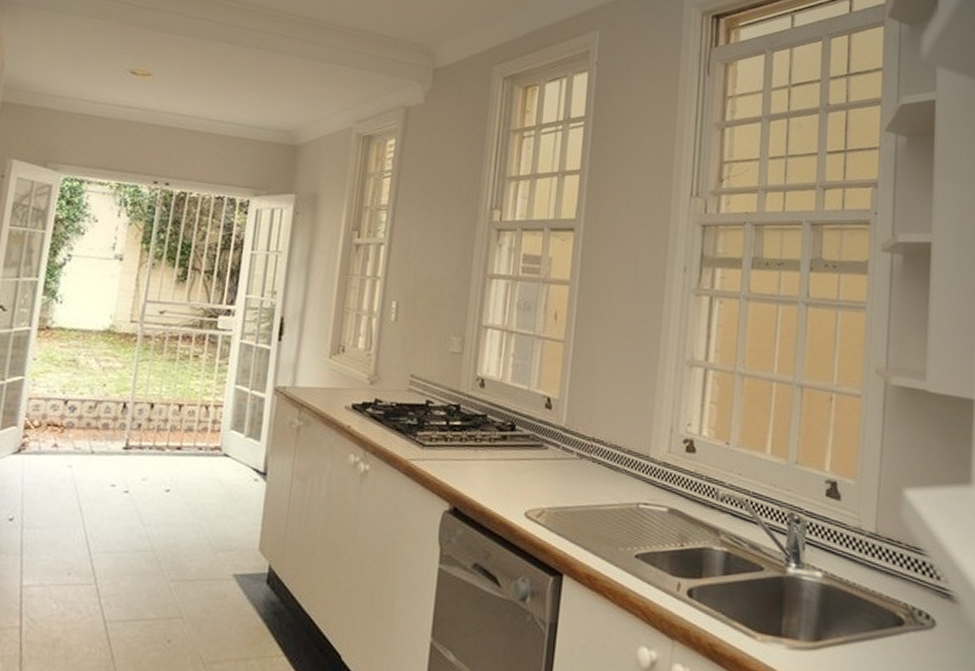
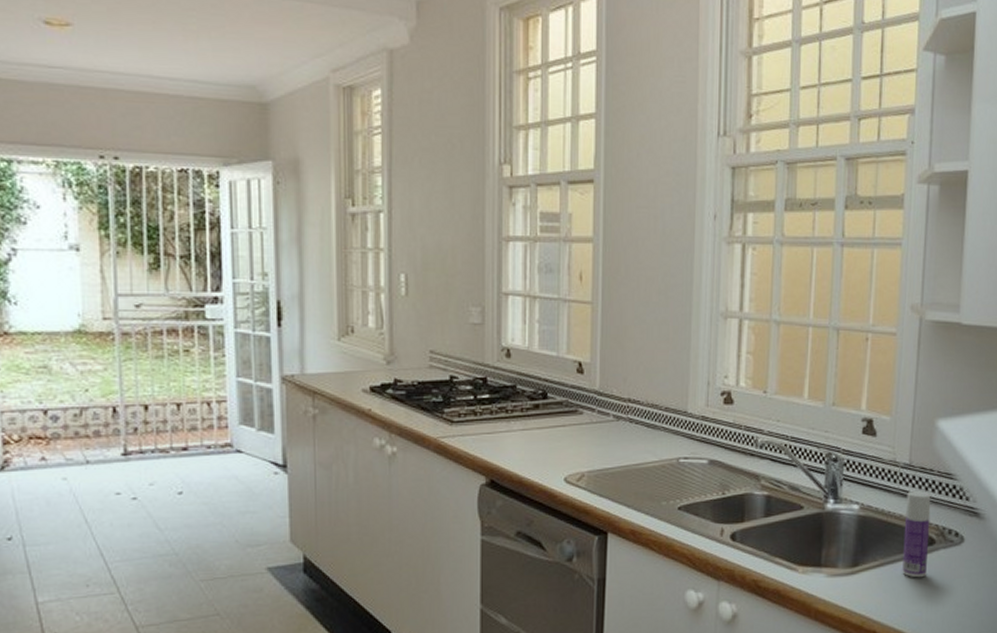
bottle: none [868,563,899,662] -> present [902,491,931,578]

